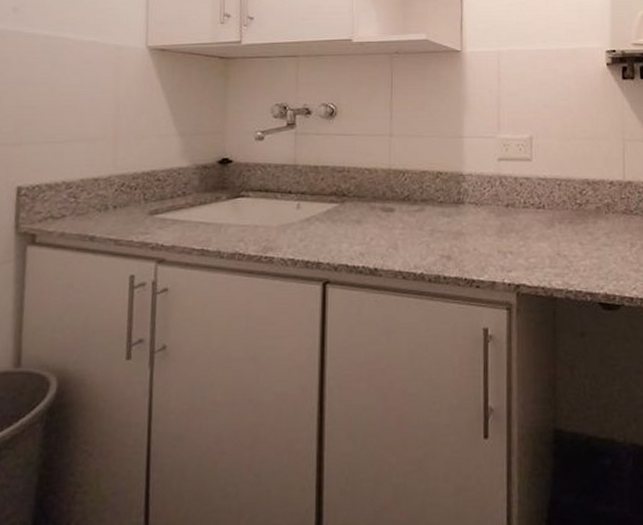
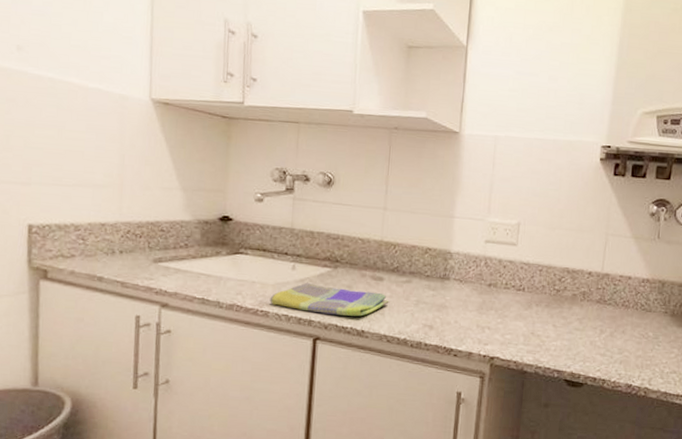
dish towel: none [274,221,402,254] -> present [270,282,389,317]

